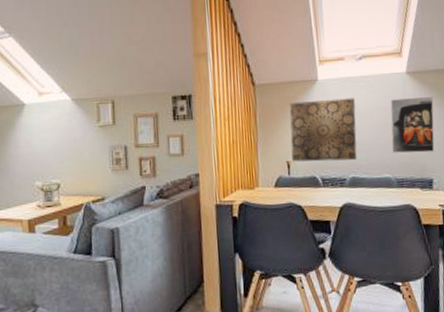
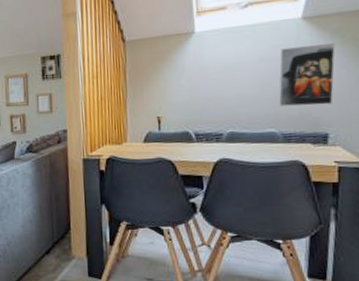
wall art: present [289,98,357,162] -> none [162,49,238,117]

